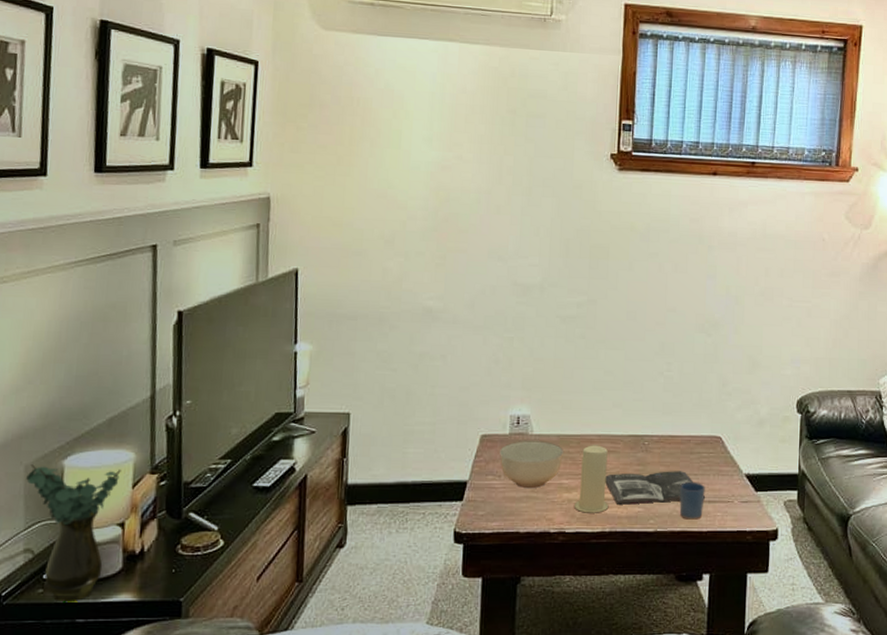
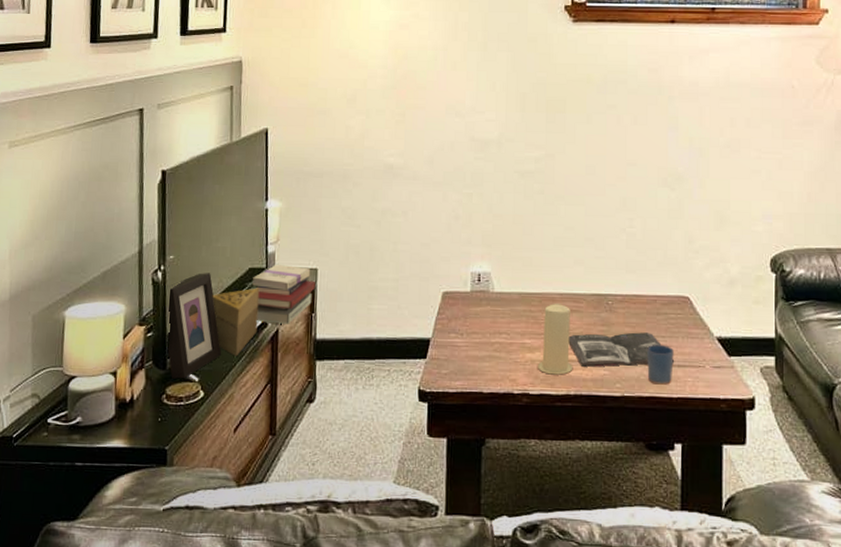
vase: present [26,464,121,603] -> none [33,314,114,446]
picture frame: none [181,418,244,529] -> present [166,273,221,379]
decorative box: none [234,433,287,503] -> present [212,288,260,356]
books: none [279,408,348,471] -> present [252,264,315,325]
bowl: present [499,441,564,488] -> none [461,298,526,347]

